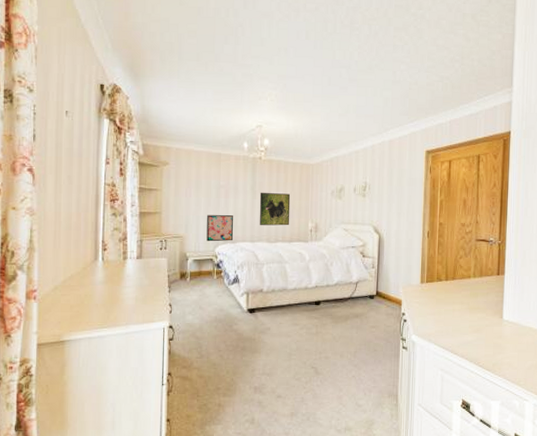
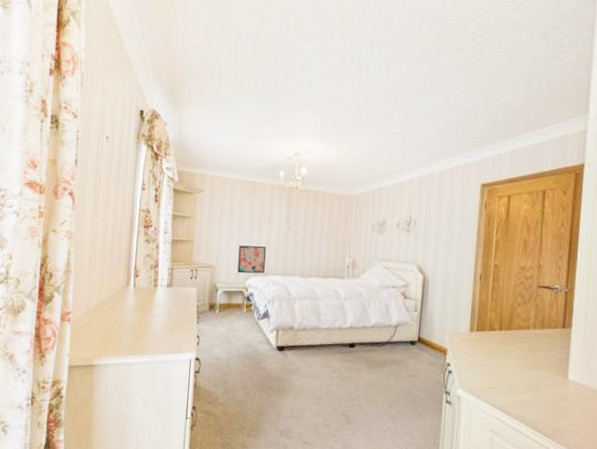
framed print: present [259,193,291,226] -> none [293,224,328,261]

